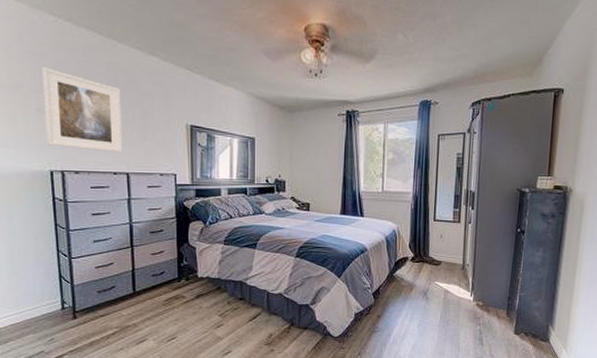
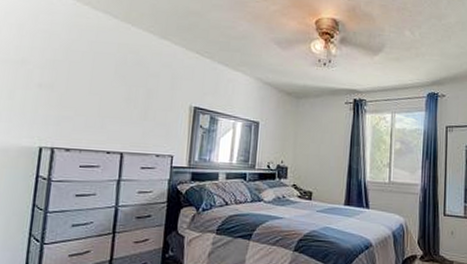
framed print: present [42,67,123,153] -> none [40,45,128,132]

